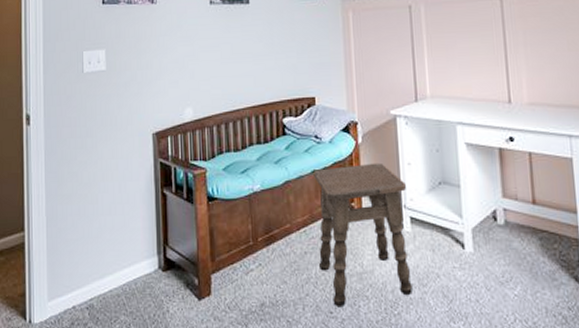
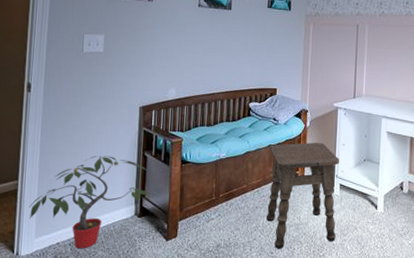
potted plant: none [38,196,173,313] -> present [28,155,150,249]

